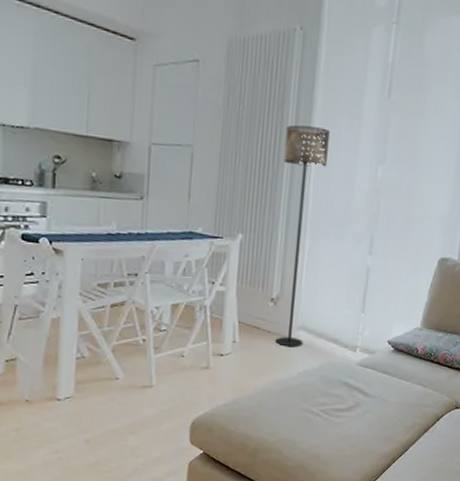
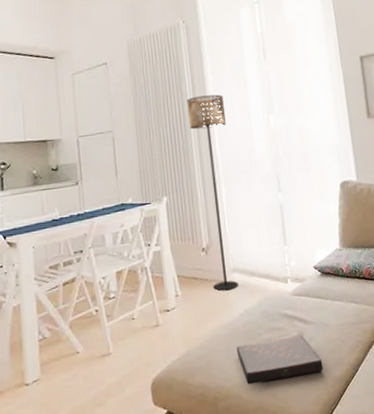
book: none [286,404,374,445] -> present [236,334,323,385]

